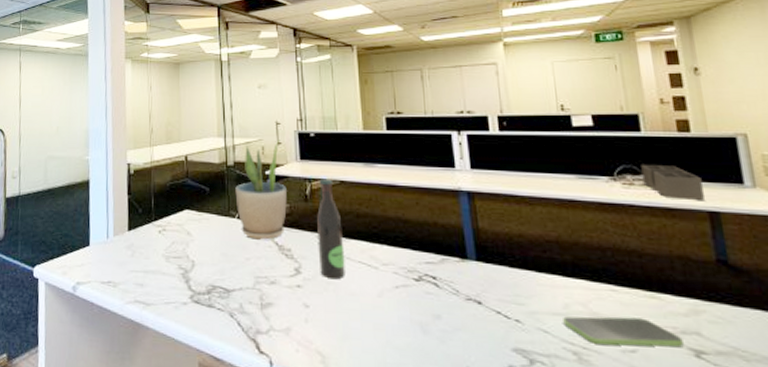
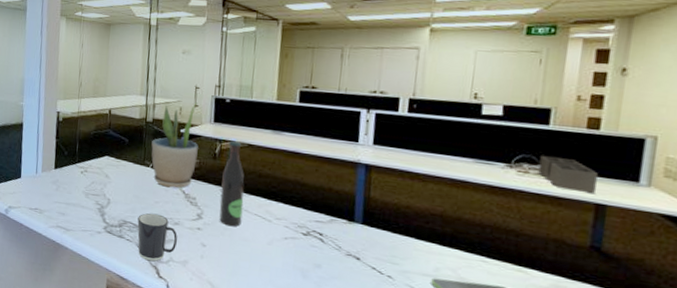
mug: none [228,272,275,333] -> present [137,213,177,261]

